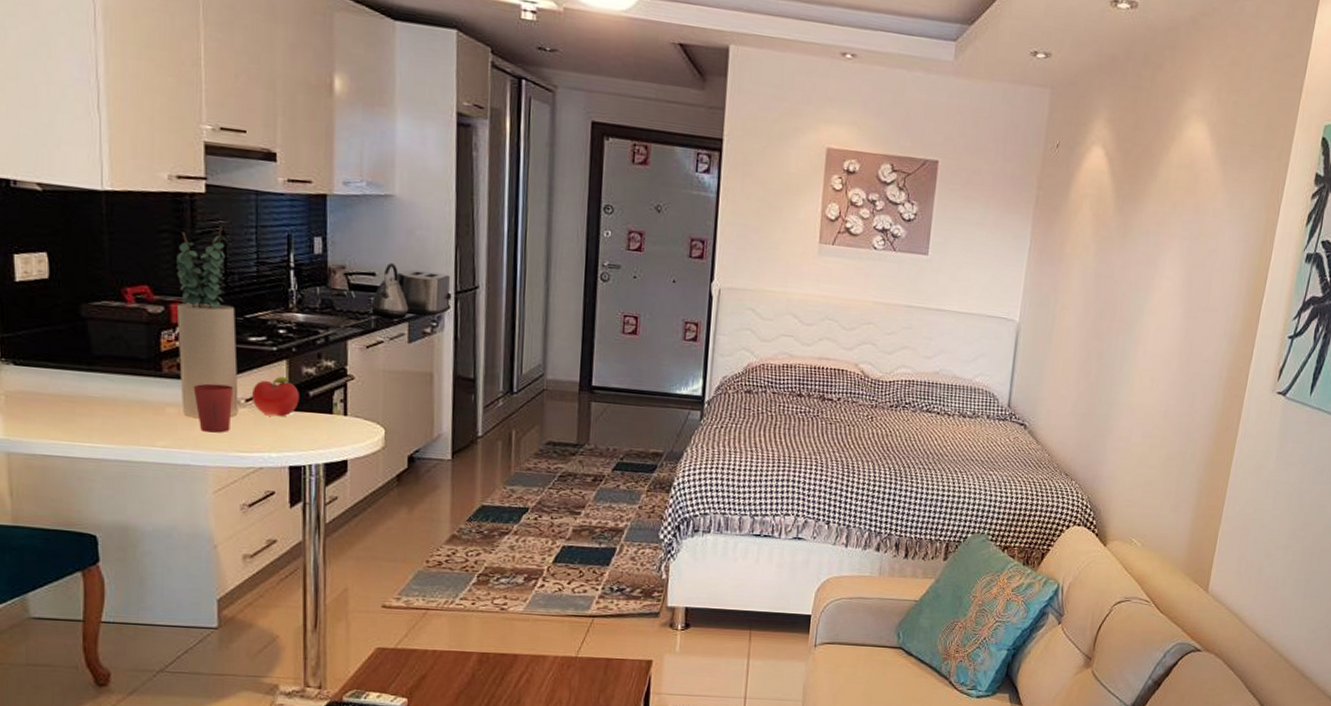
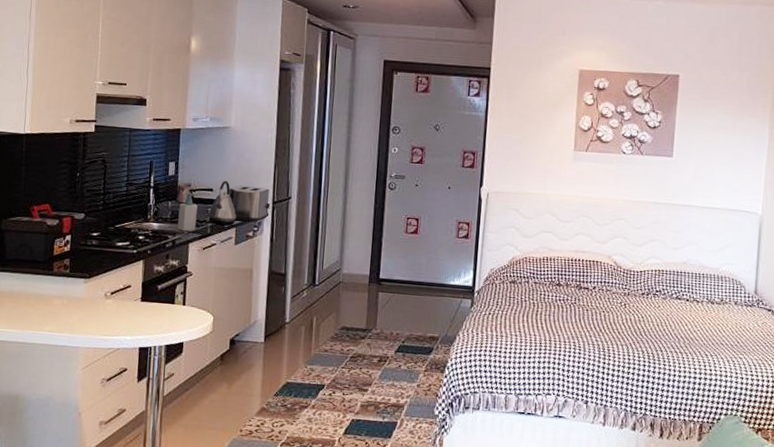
vase: present [176,225,239,419] -> none [64,156,109,308]
cup: present [193,383,234,433] -> none [74,280,103,320]
fruit: present [251,377,299,417] -> none [115,274,151,307]
soap bottle: none [330,277,356,326] -> present [177,193,198,232]

